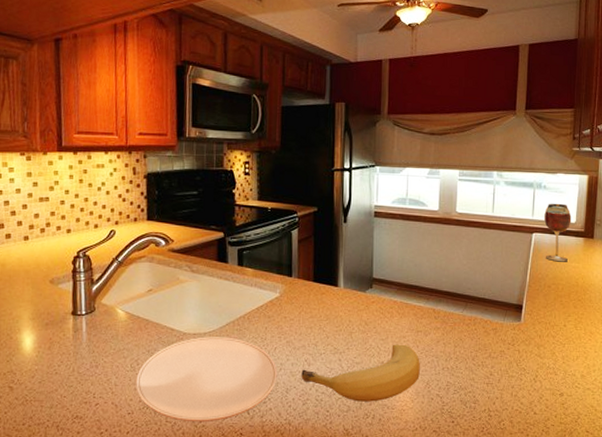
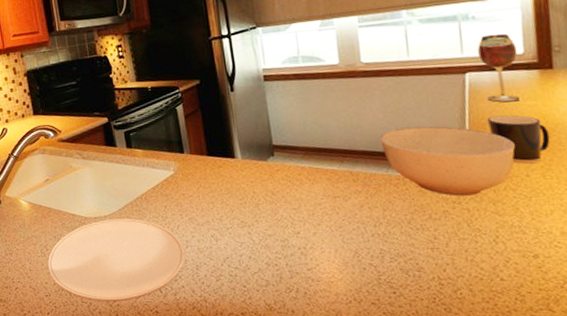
fruit: present [301,344,420,402] -> none [209,212,345,275]
bowl: none [461,274,559,339] -> present [379,126,515,196]
mug: none [542,272,584,316] -> present [487,115,551,164]

